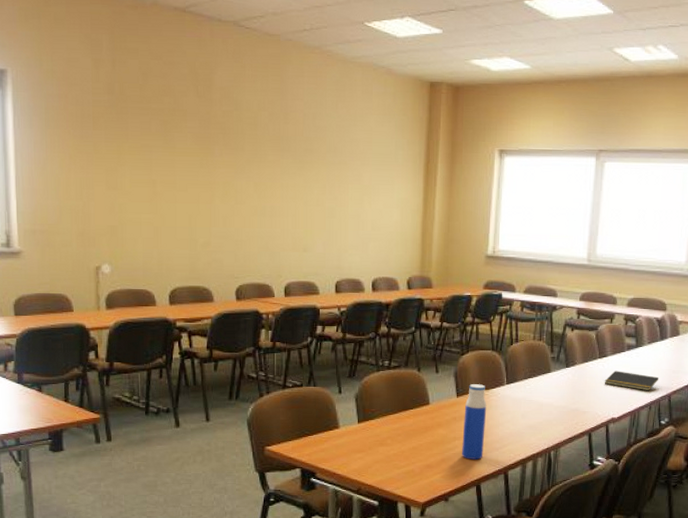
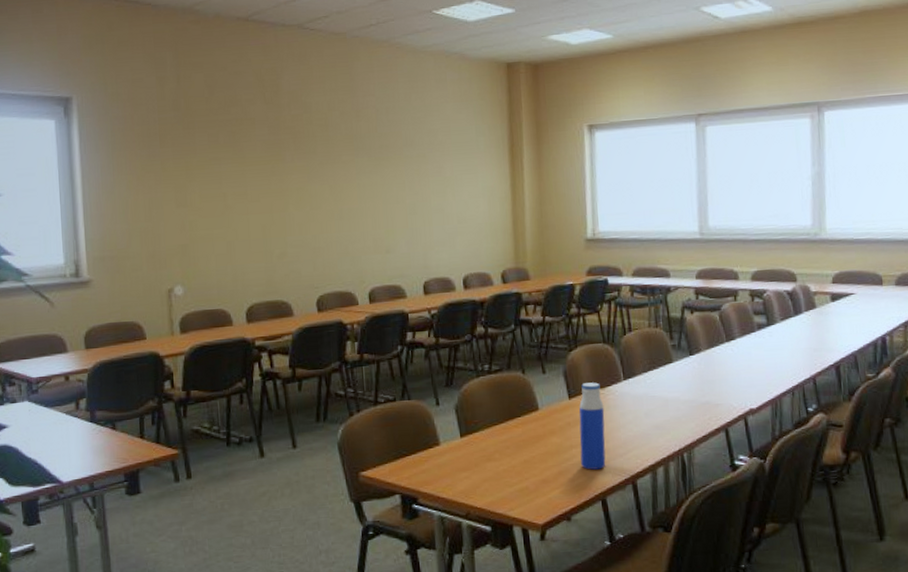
notepad: present [604,371,658,391] -> none [735,354,798,375]

